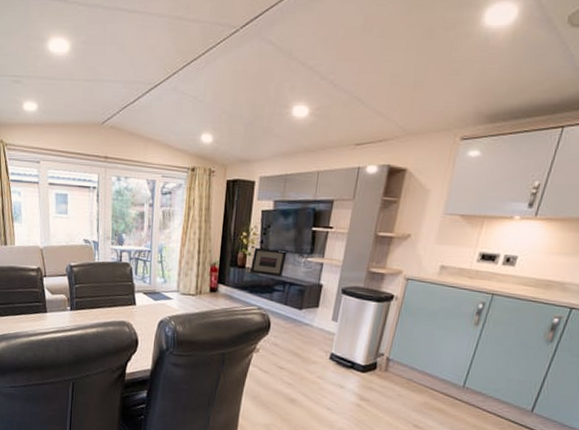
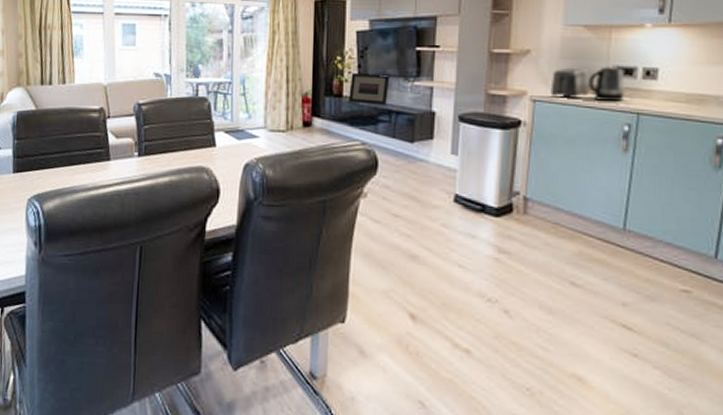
toaster: none [422,251,458,279] -> present [550,67,589,98]
kettle: none [455,252,489,283] -> present [588,66,625,101]

